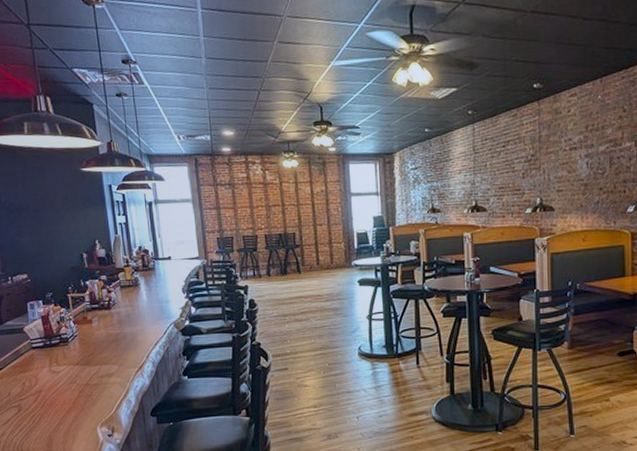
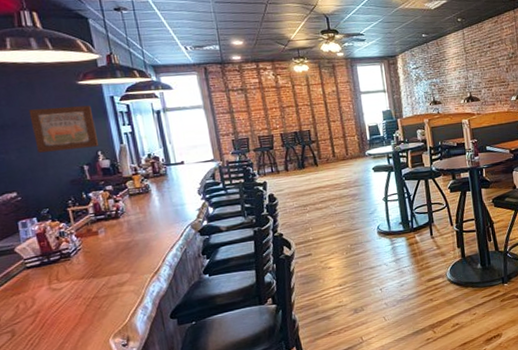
wall art: none [39,193,96,237] -> present [28,105,98,153]

